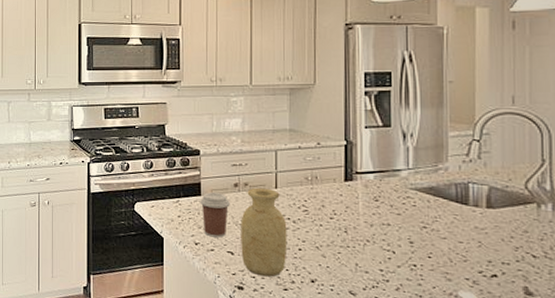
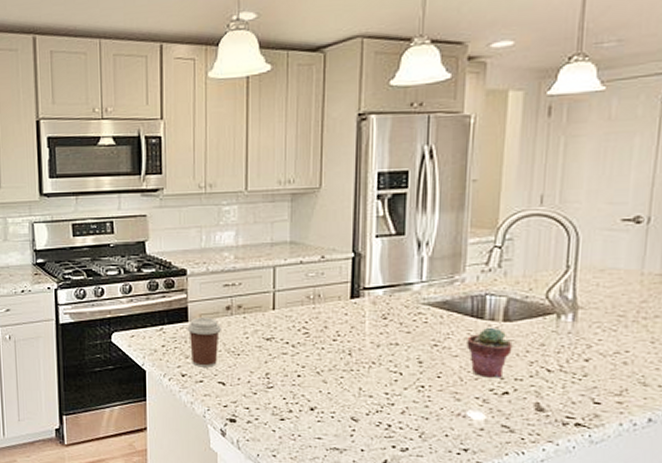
vase: present [241,187,287,277] -> none [233,309,285,407]
potted succulent: none [454,212,497,261] -> present [466,327,513,378]

